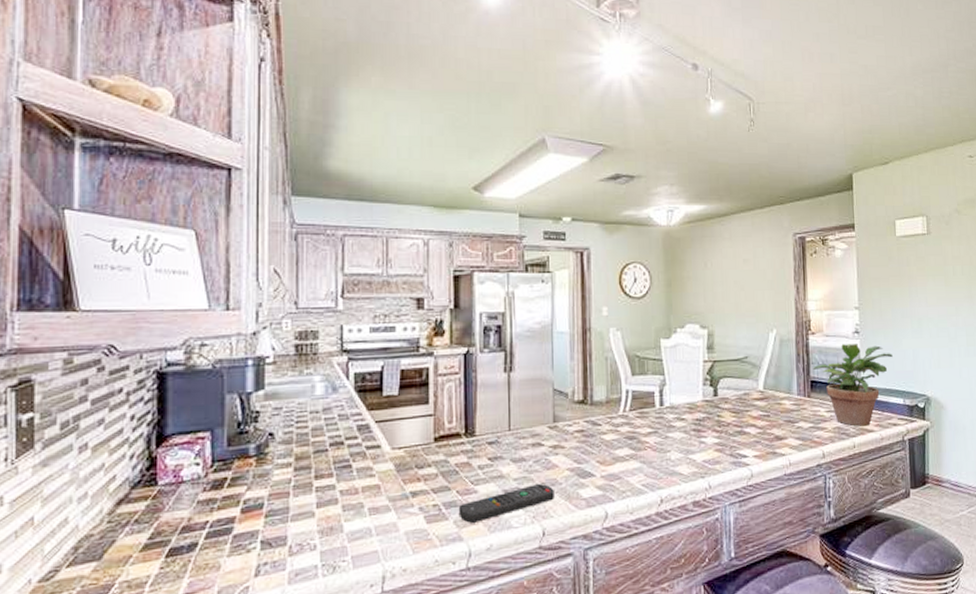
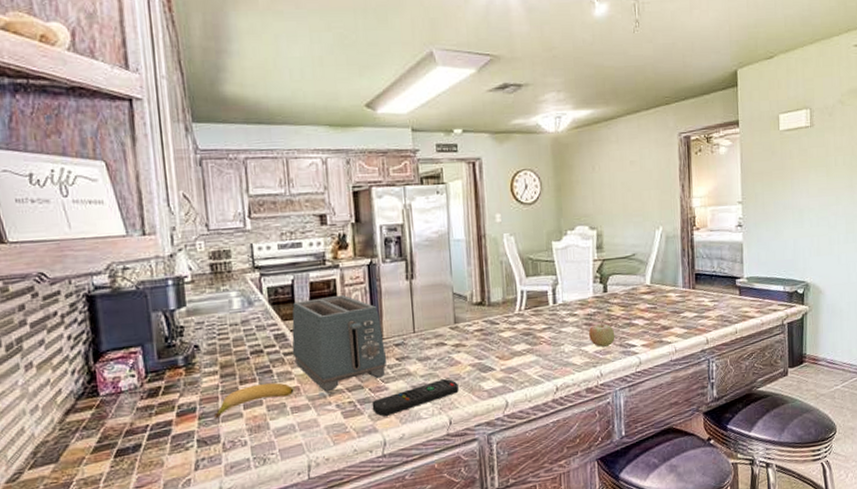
banana: none [283,479,374,516] -> present [214,383,294,418]
toaster: none [375,385,479,493] -> present [292,294,387,392]
fruit: none [697,427,726,456] -> present [589,321,615,347]
potted plant: present [813,344,893,426] -> none [698,236,774,314]

